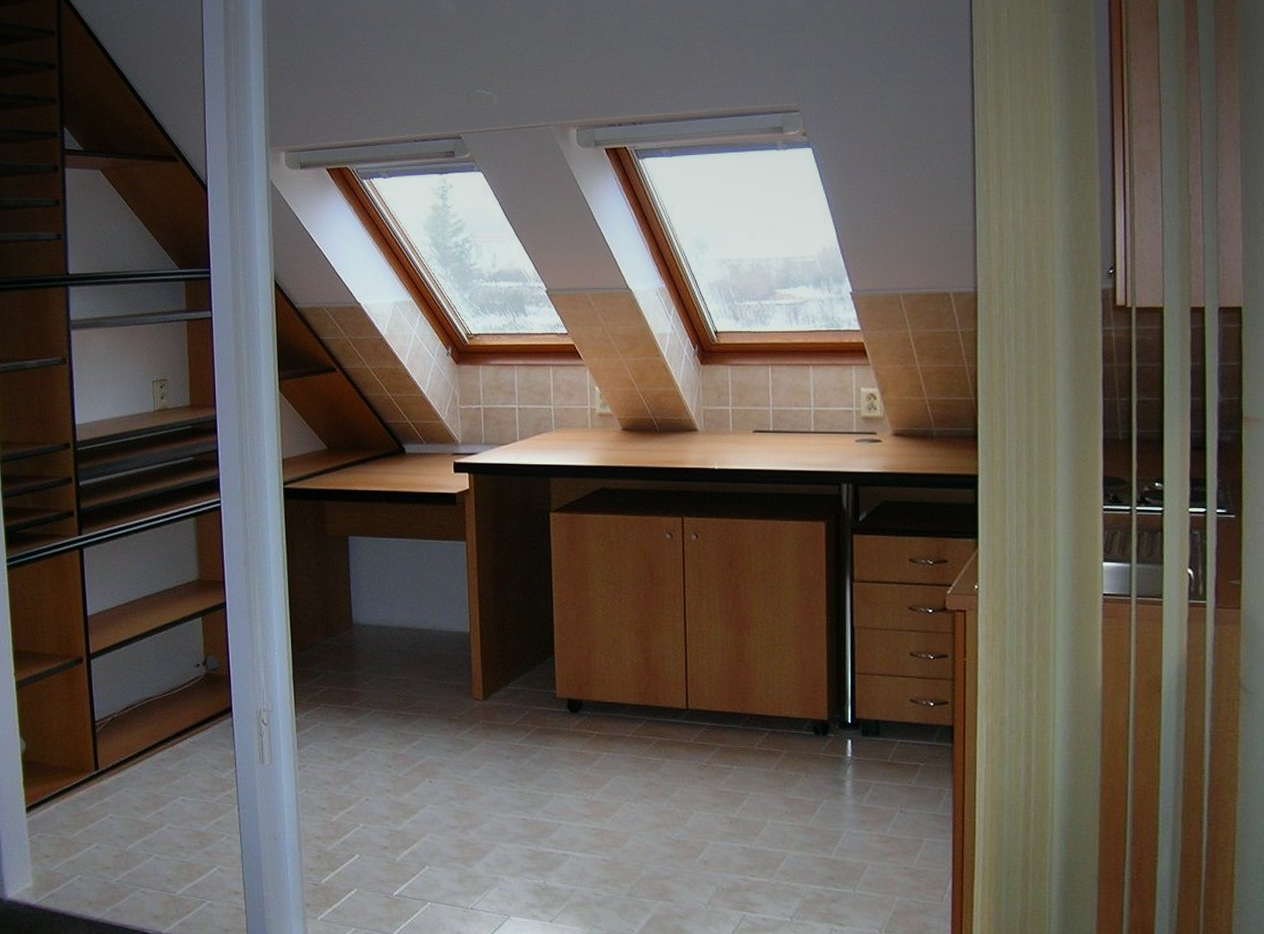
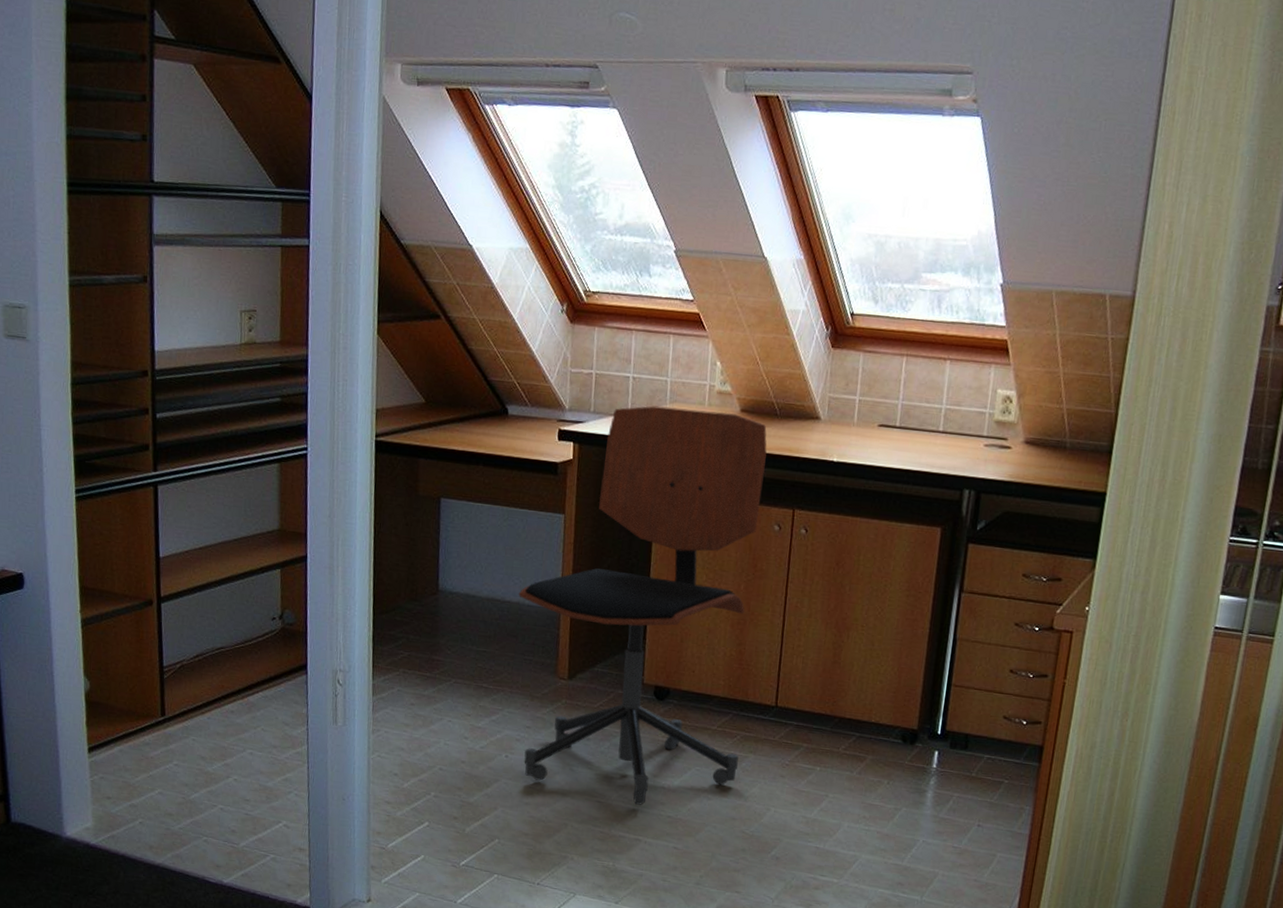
office chair: none [428,432,656,819] -> present [518,405,767,805]

